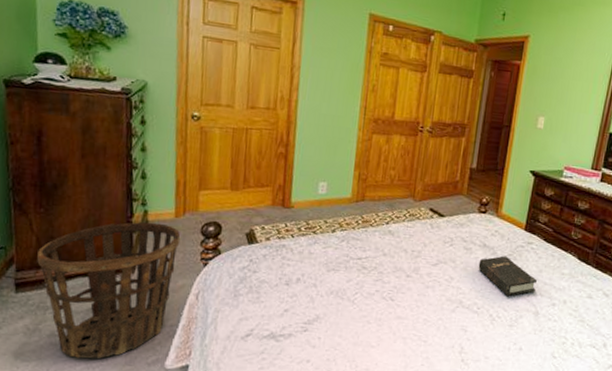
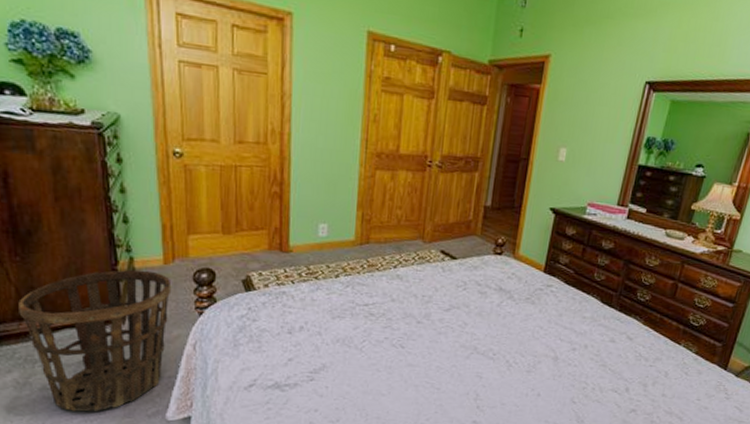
hardback book: present [478,255,538,297] -> none [494,299,557,342]

